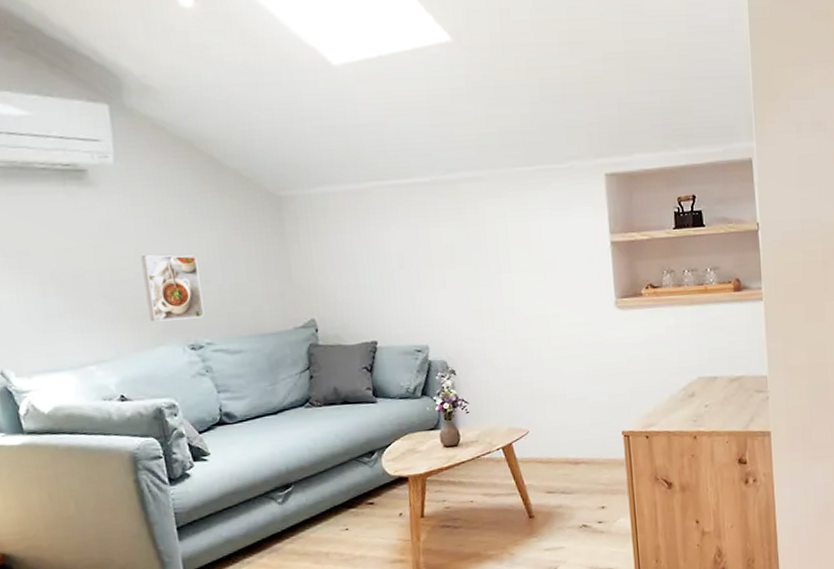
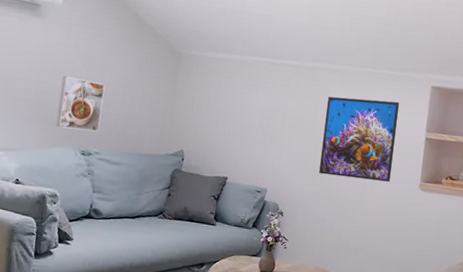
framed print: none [478,202,578,314] -> present [319,96,400,182]

